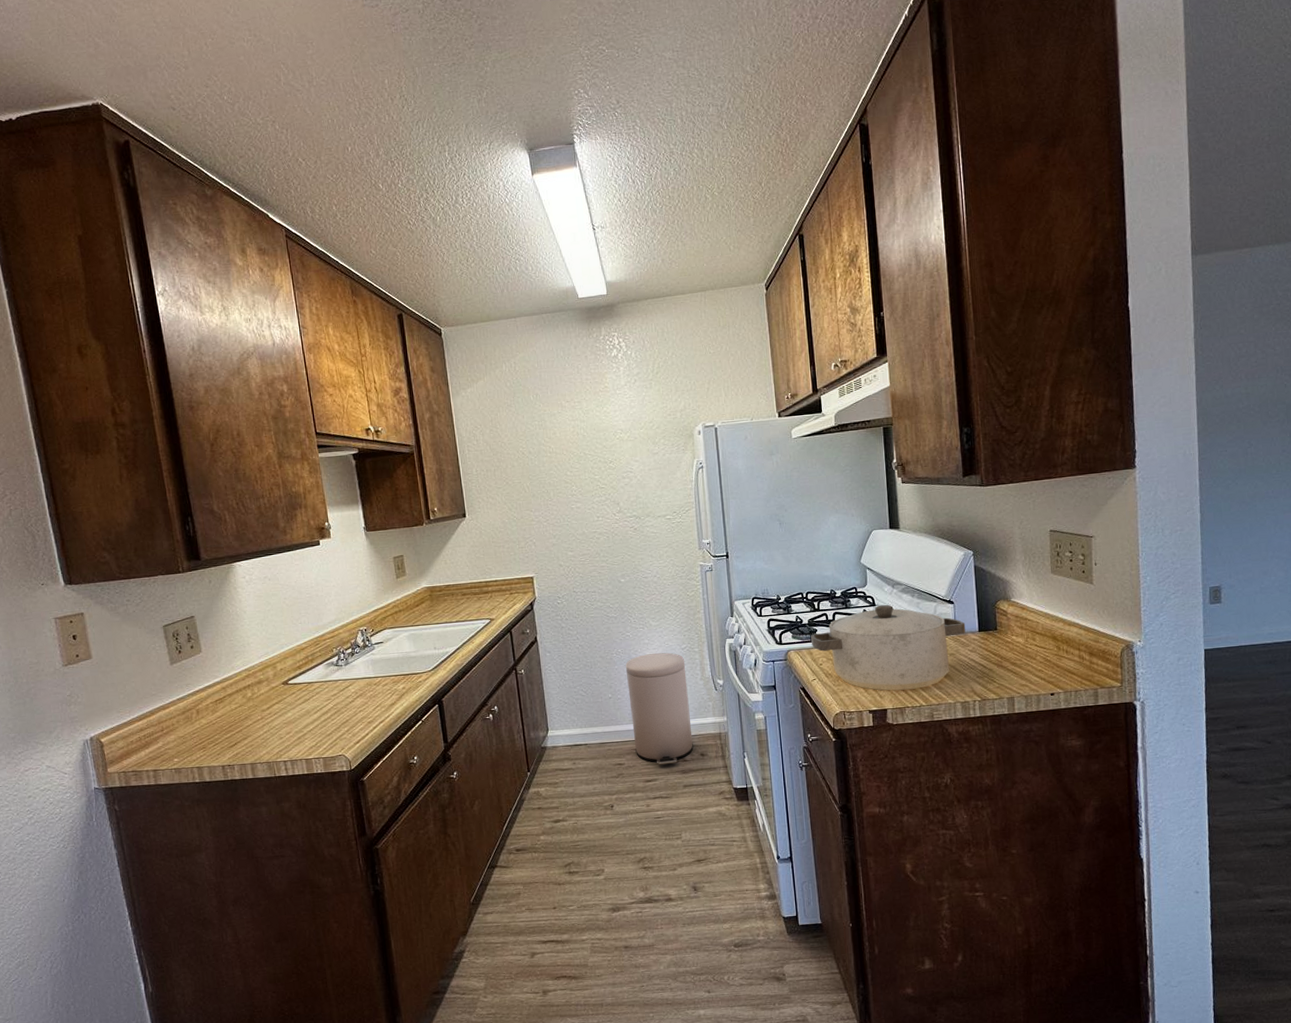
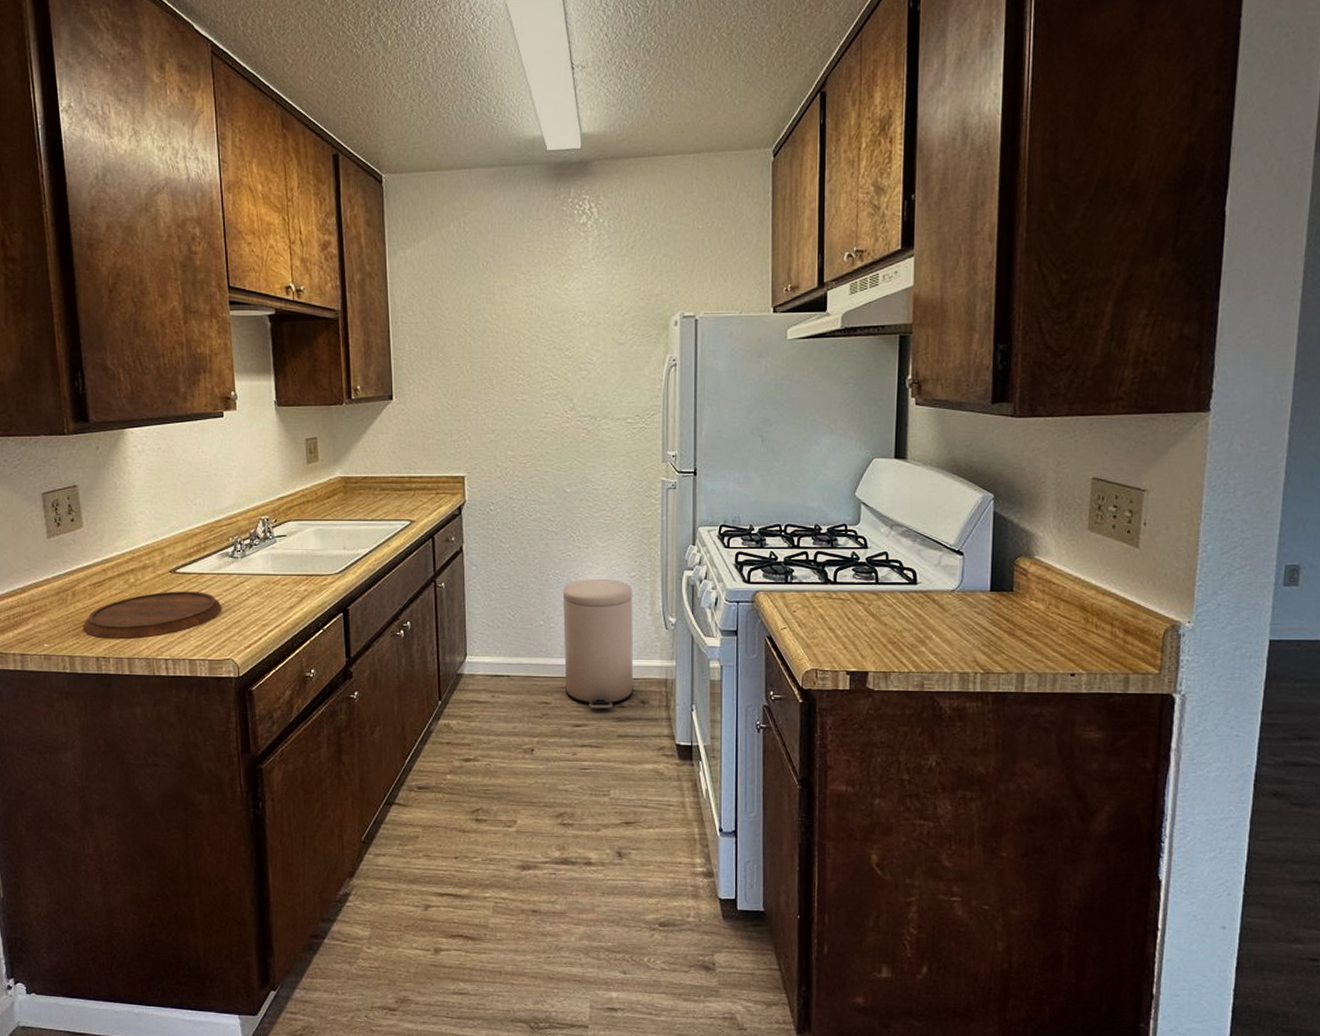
cutting board: none [208,698,331,749] -> present [84,591,221,640]
cooking pot: present [810,604,966,691] -> none [784,548,975,652]

